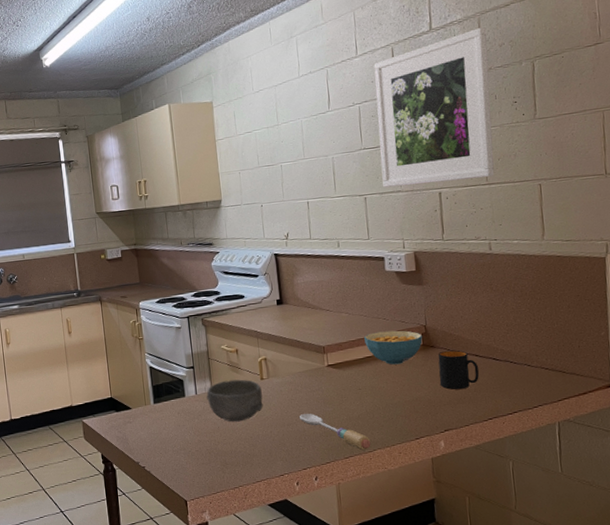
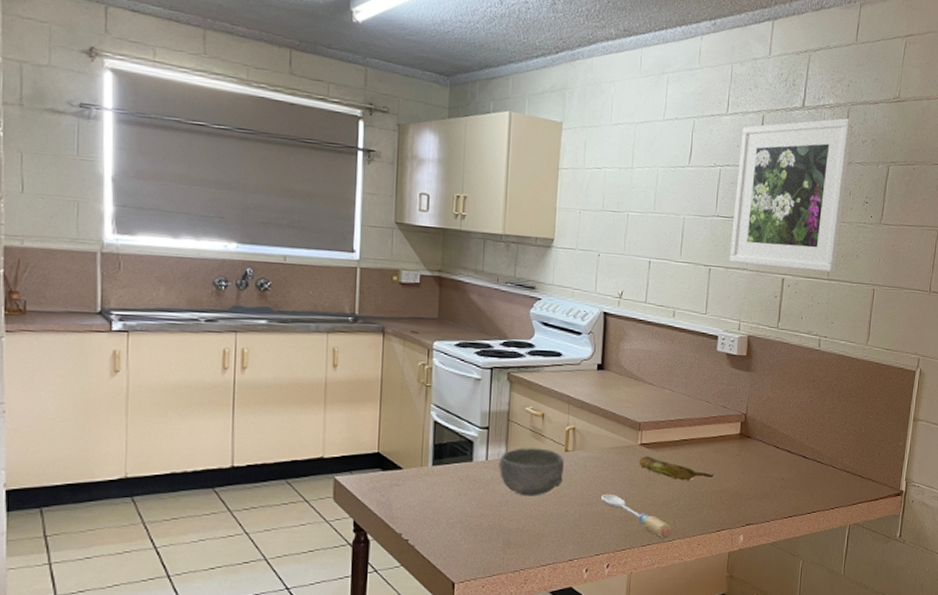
banana: none [329,375,403,395] -> present [639,456,713,481]
cereal bowl: present [364,330,423,365] -> none [683,414,742,451]
mug: present [437,350,479,390] -> none [749,443,788,483]

